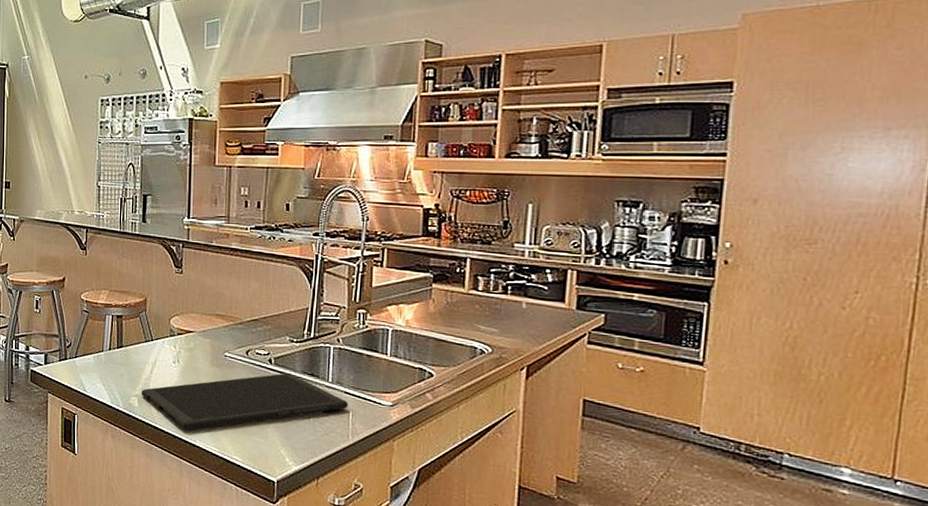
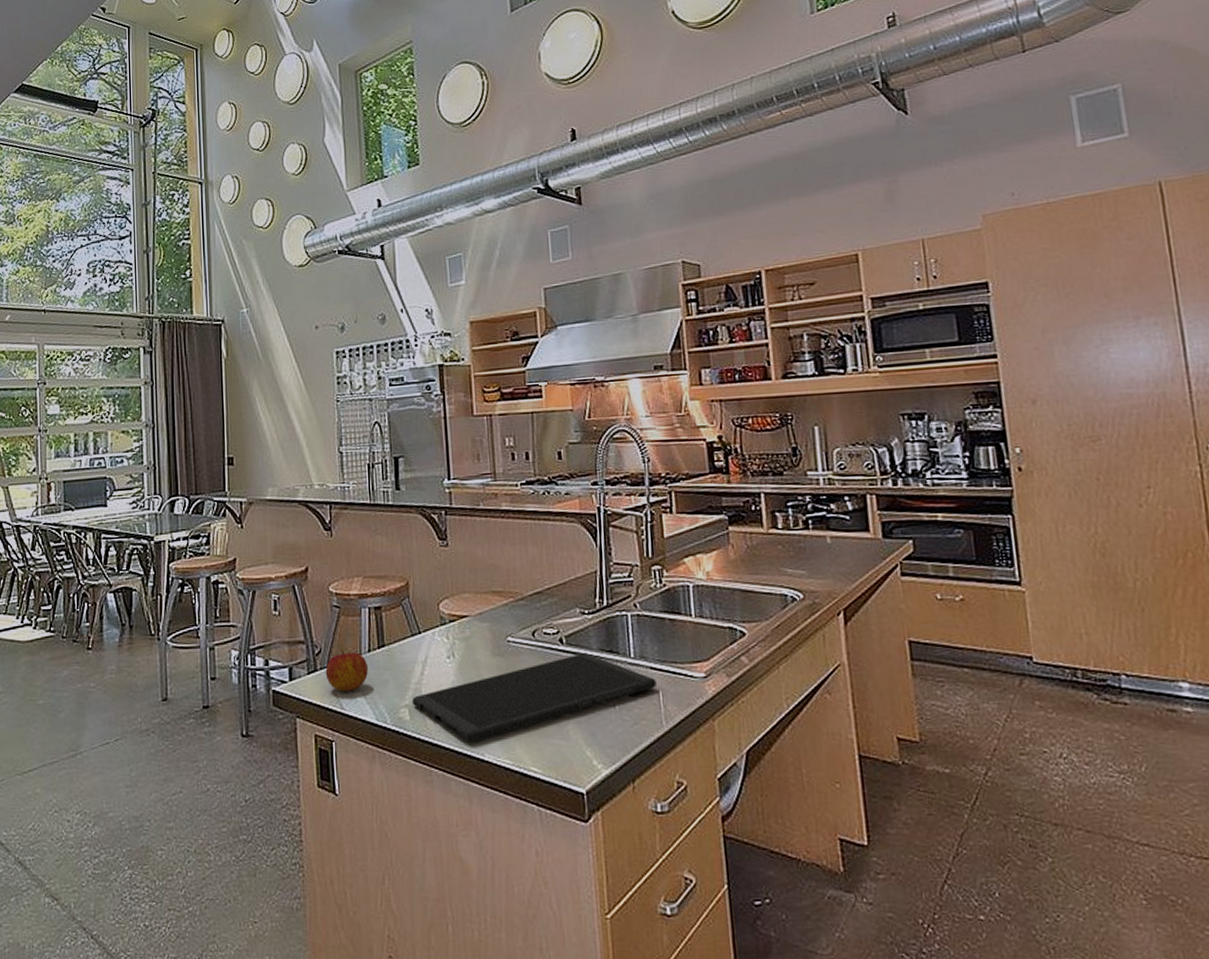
apple: none [73,345,108,379] -> present [325,650,368,692]

